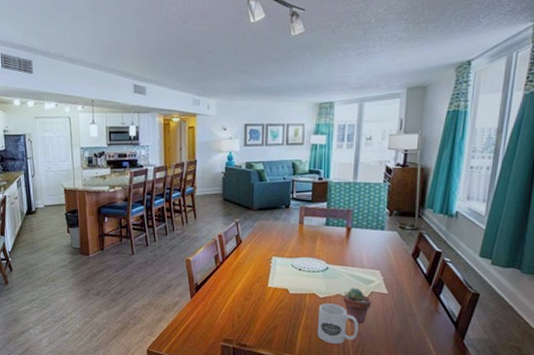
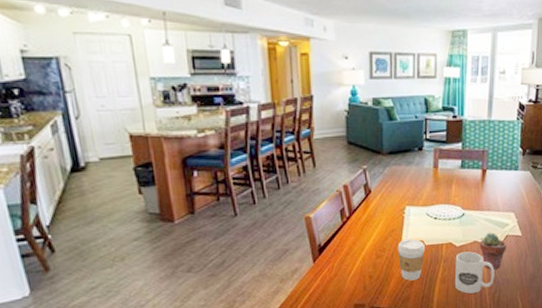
coffee cup: none [264,286,289,324] -> present [397,238,425,281]

